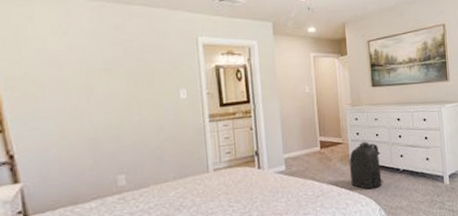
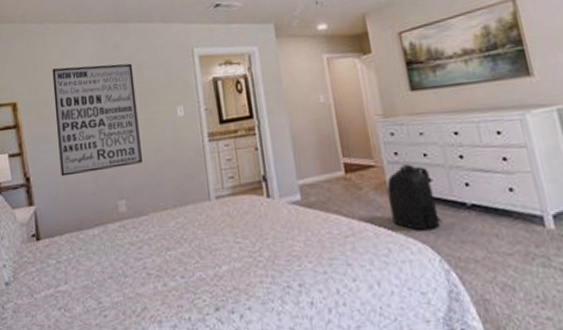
wall art: none [40,43,144,154] -> present [52,63,142,177]

